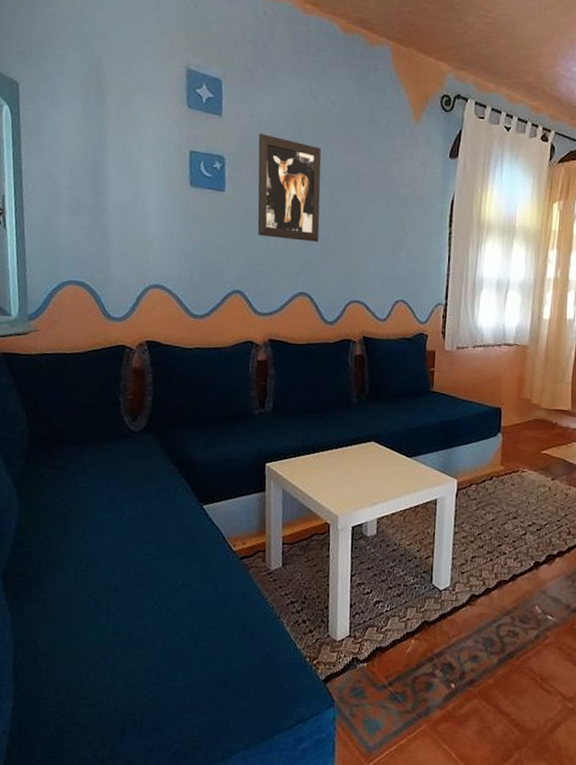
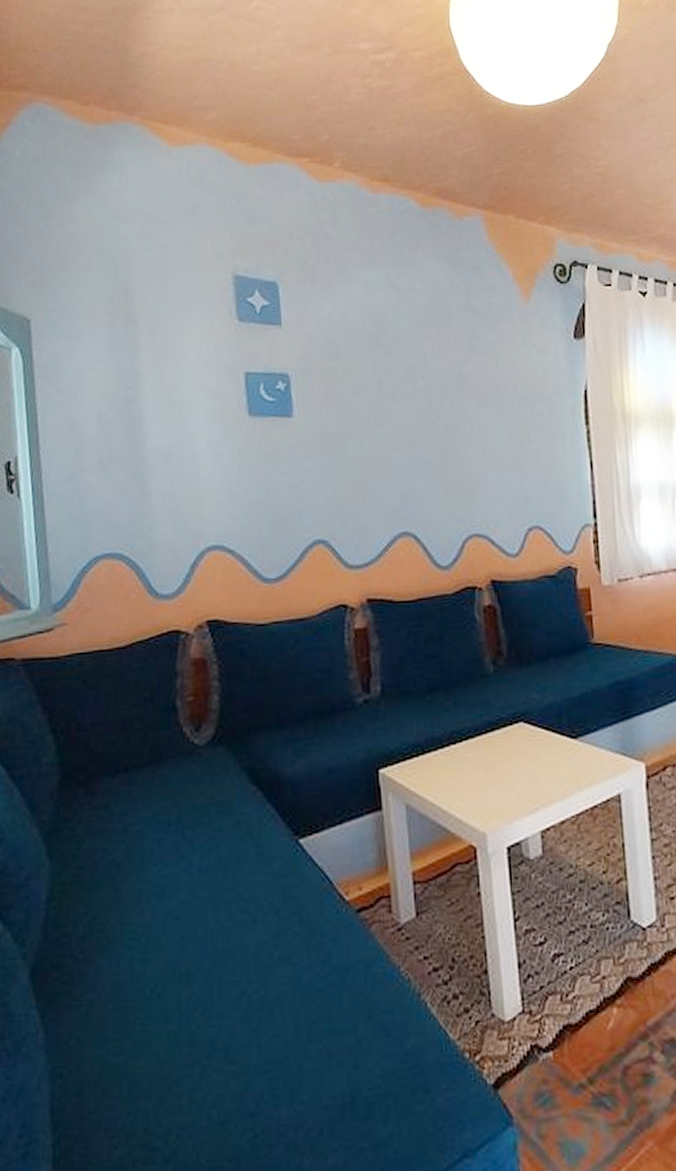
wall art: present [257,133,321,242] -> none [330,339,419,467]

